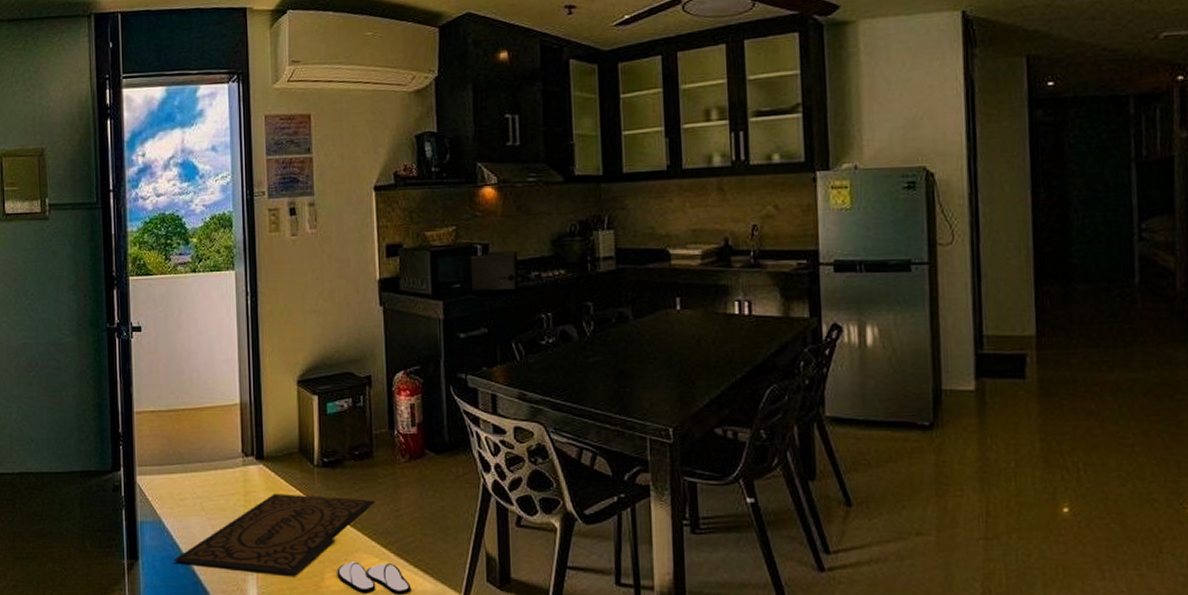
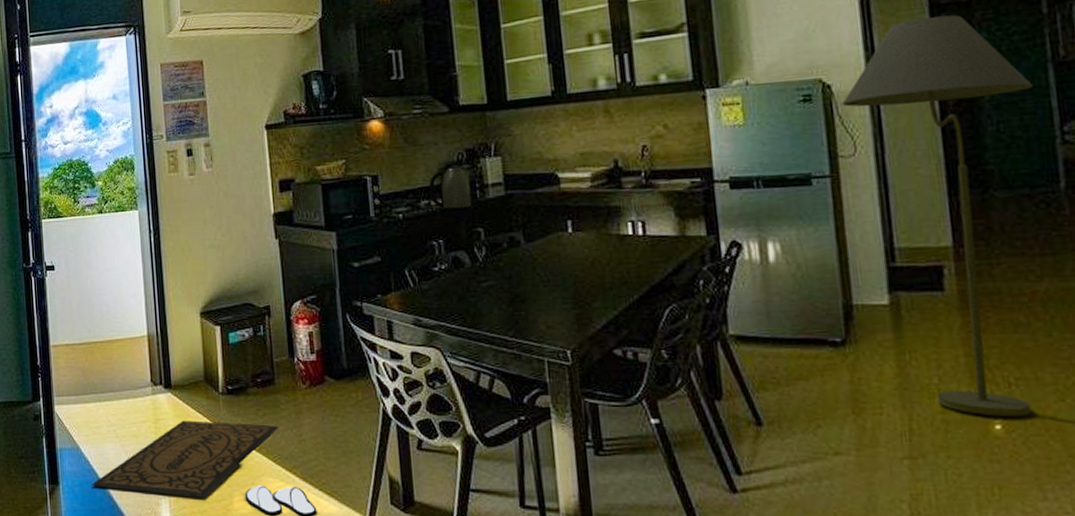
toaster: present [468,250,522,295] -> none [358,180,411,225]
kettle: none [541,239,583,285] -> present [429,167,472,212]
floor lamp: none [943,111,1116,500] -> present [842,15,1033,416]

